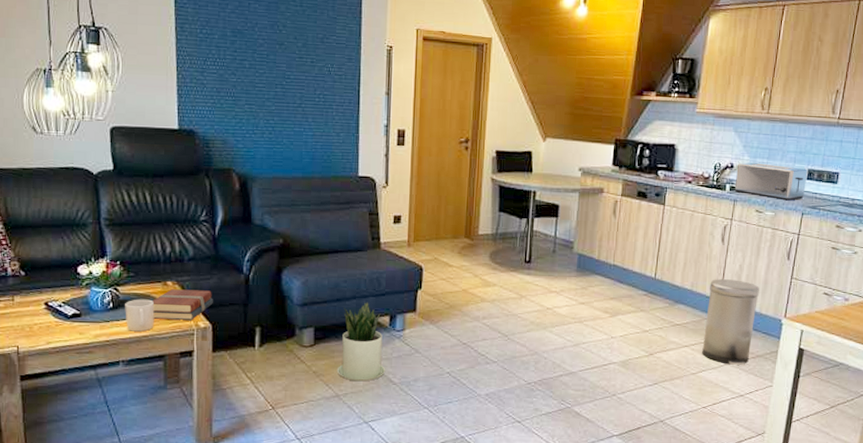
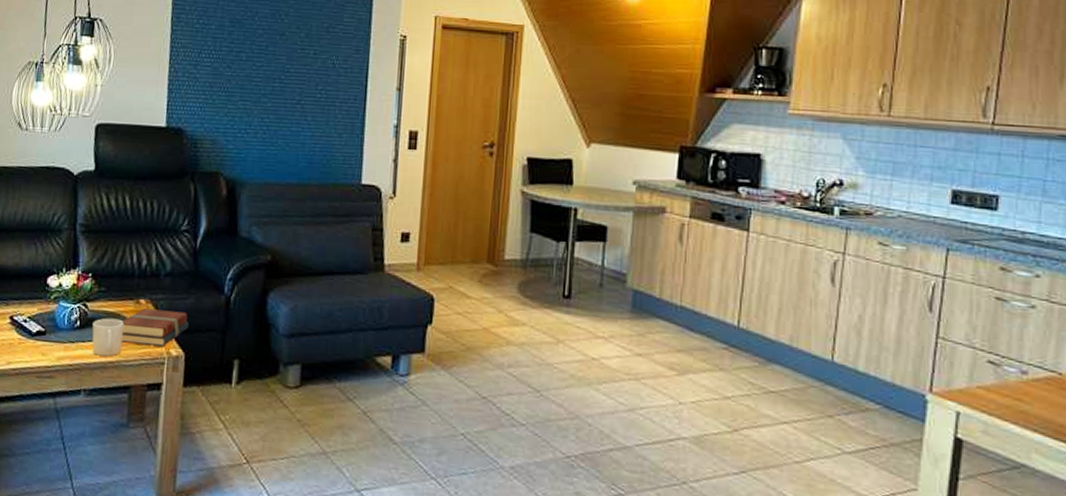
planter: present [336,302,386,382] -> none [325,337,385,438]
pedal bin: present [702,279,759,365] -> none [809,332,889,456]
toaster: present [734,162,808,201] -> none [846,178,952,232]

